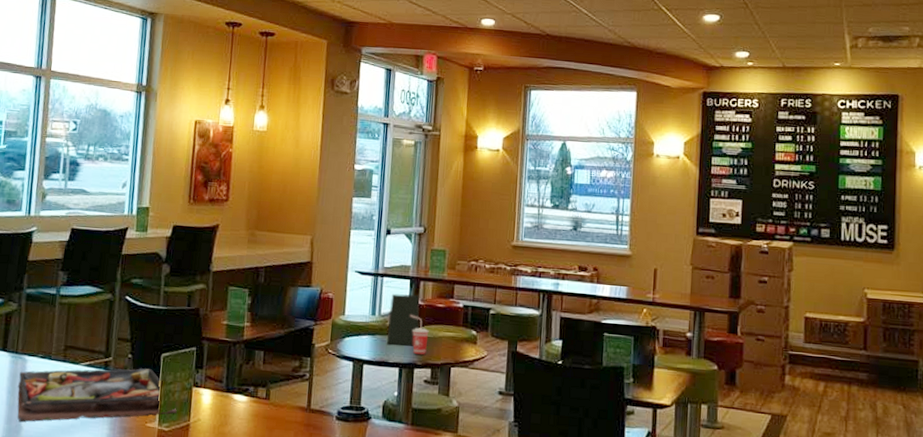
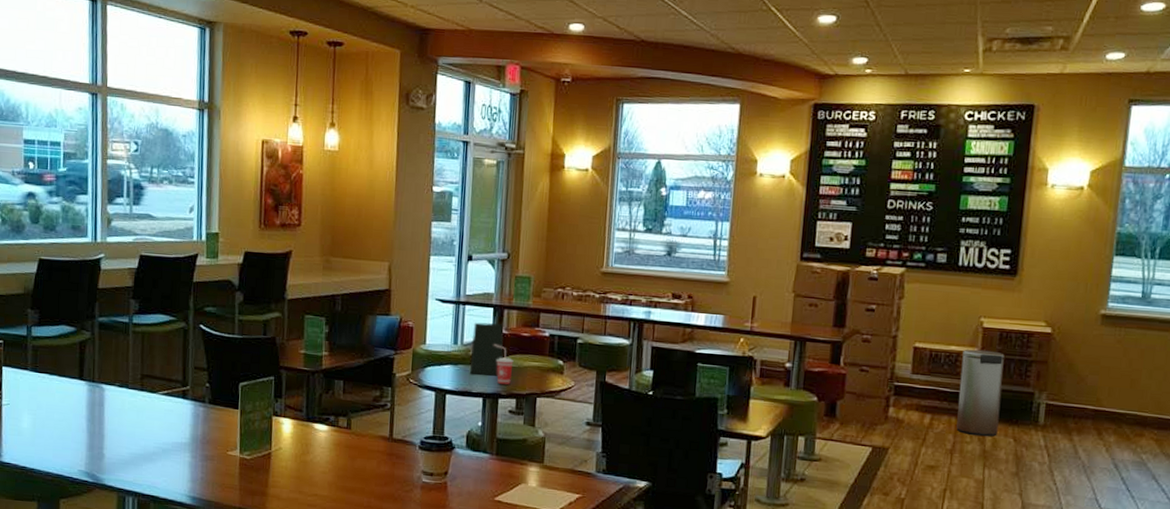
food tray: present [17,368,177,422] -> none [97,397,258,449]
pedal bin: none [849,319,889,404] -> present [956,349,1005,437]

